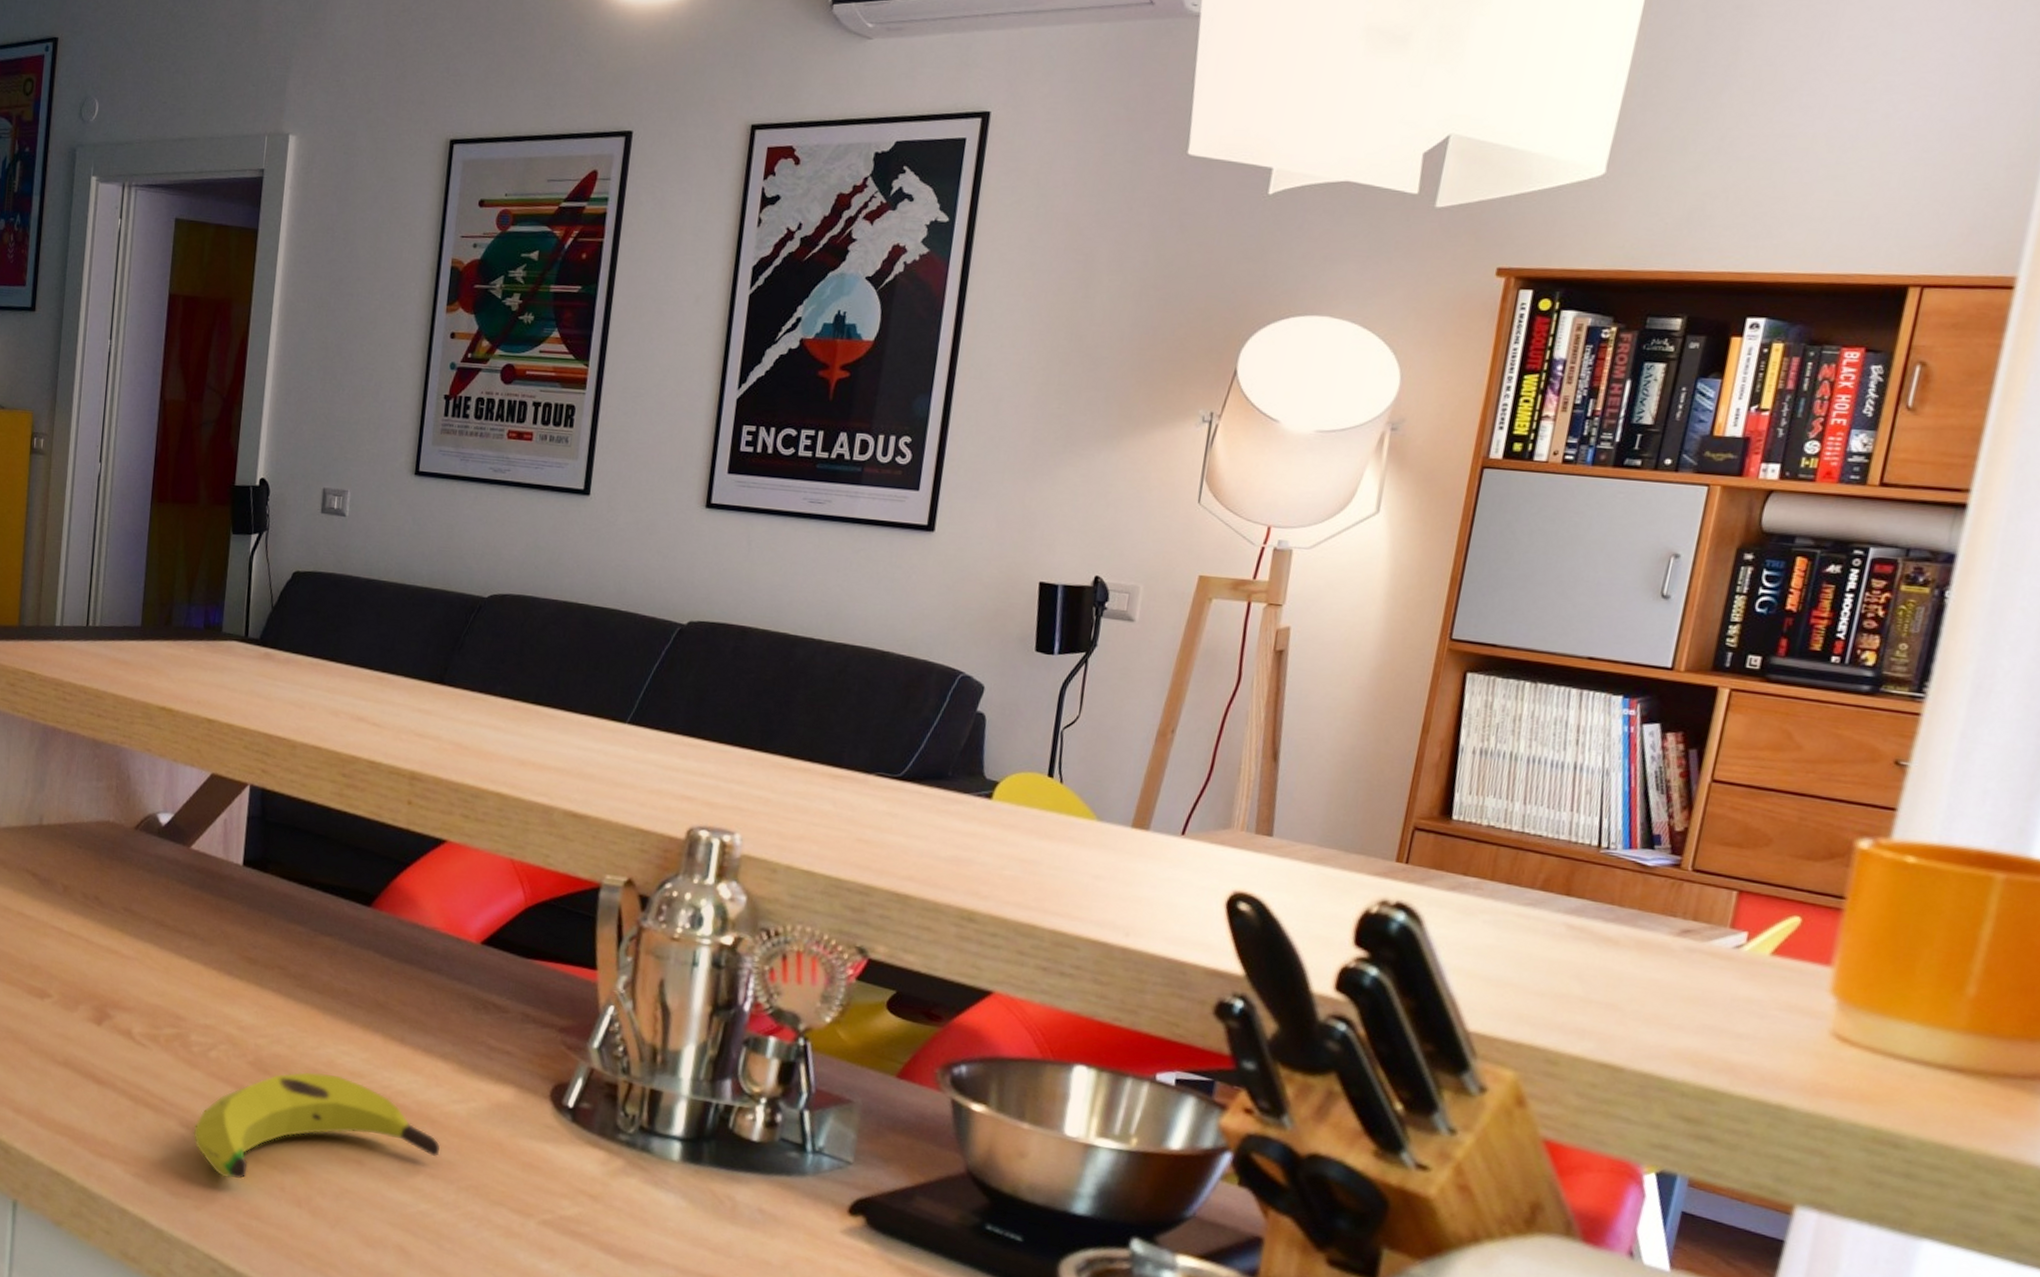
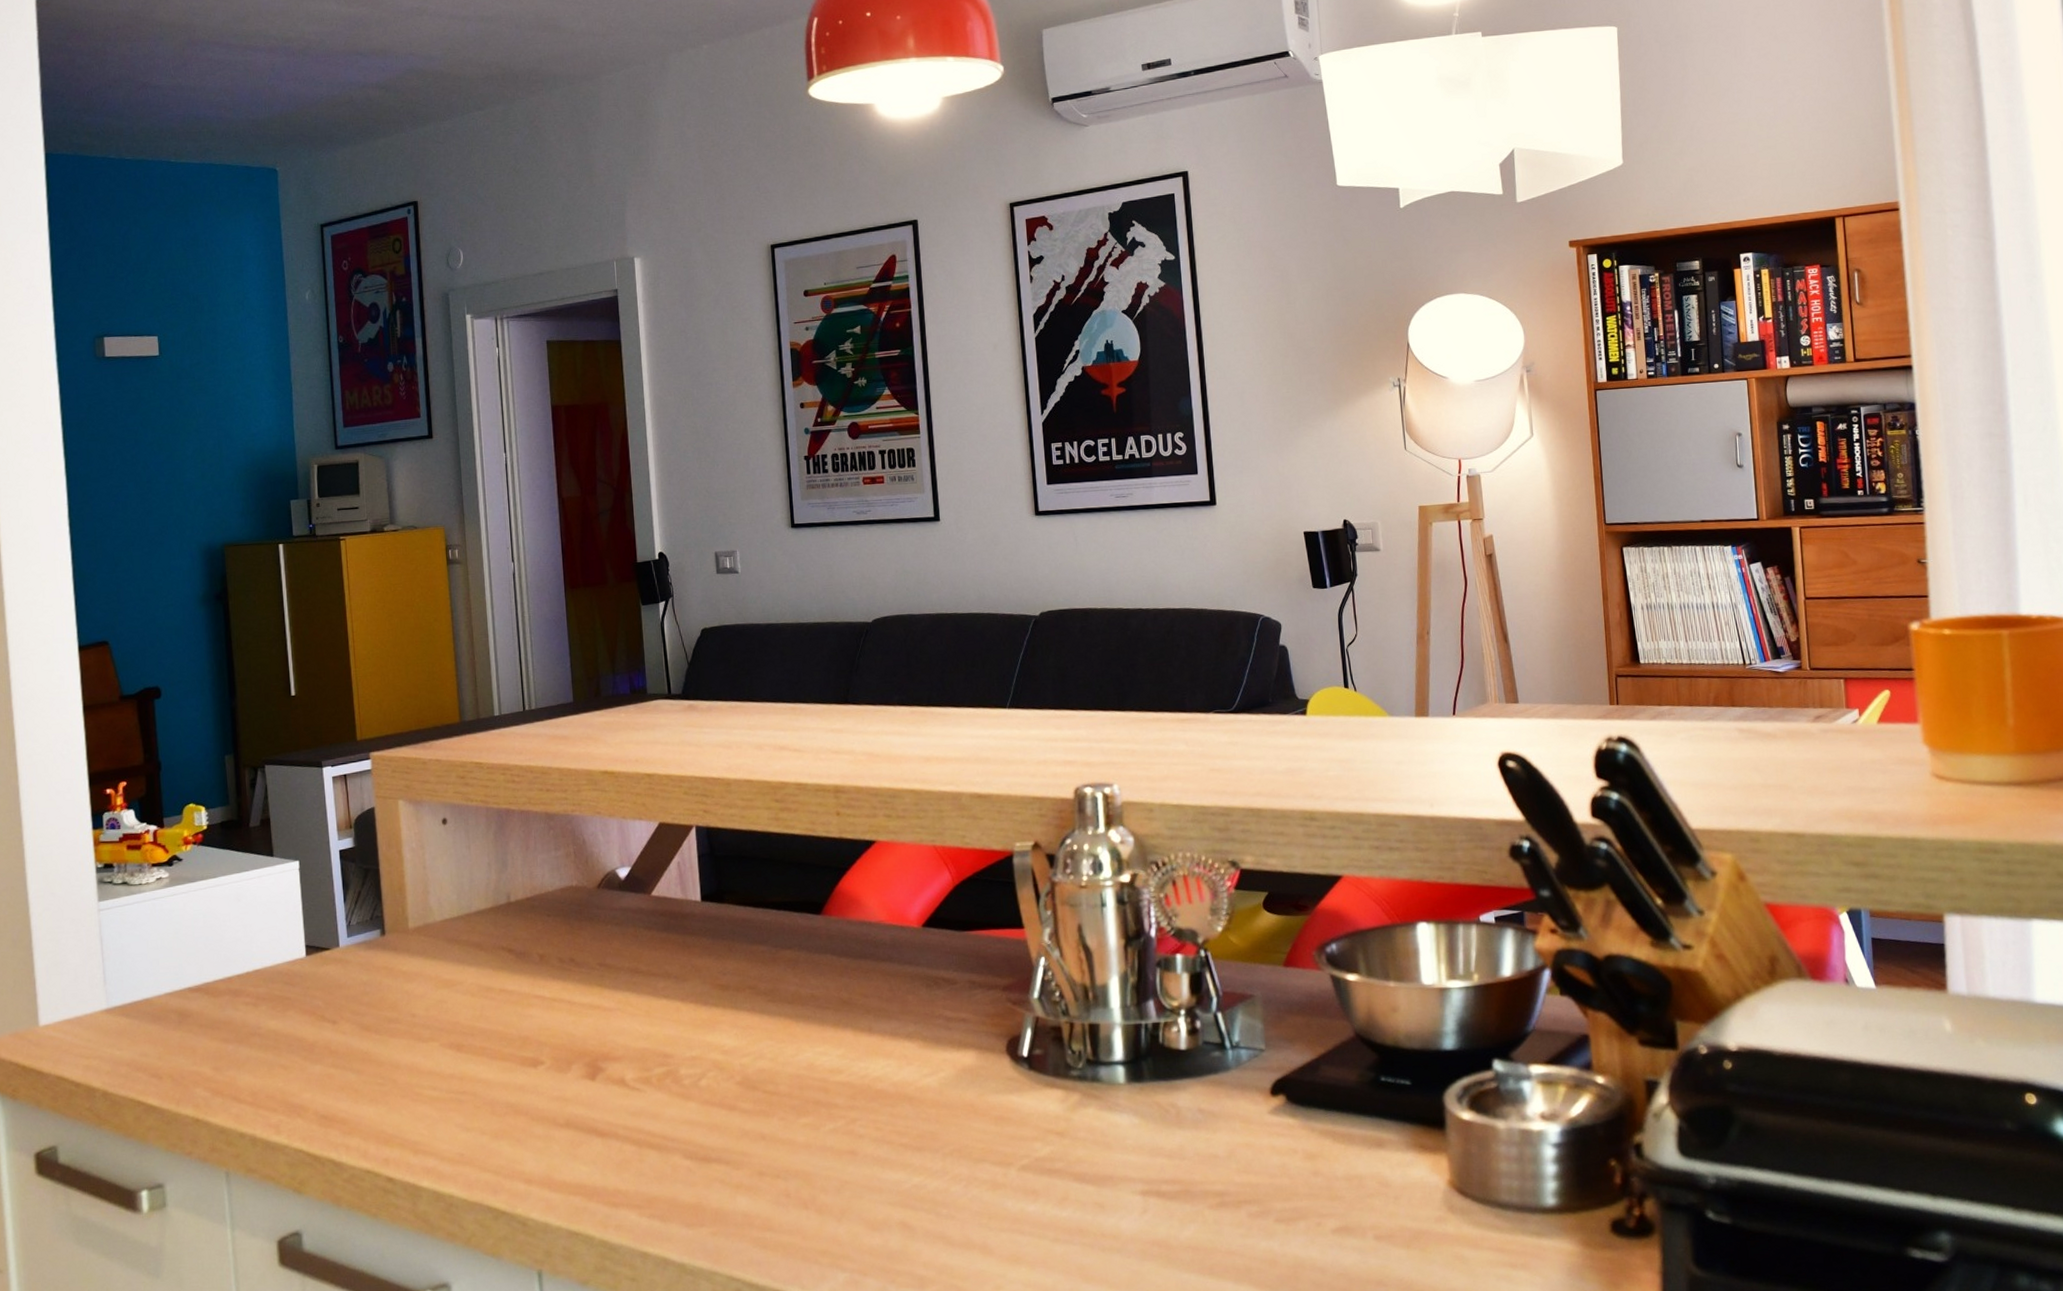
banana: present [193,1071,441,1179] -> none [697,1075,922,1198]

